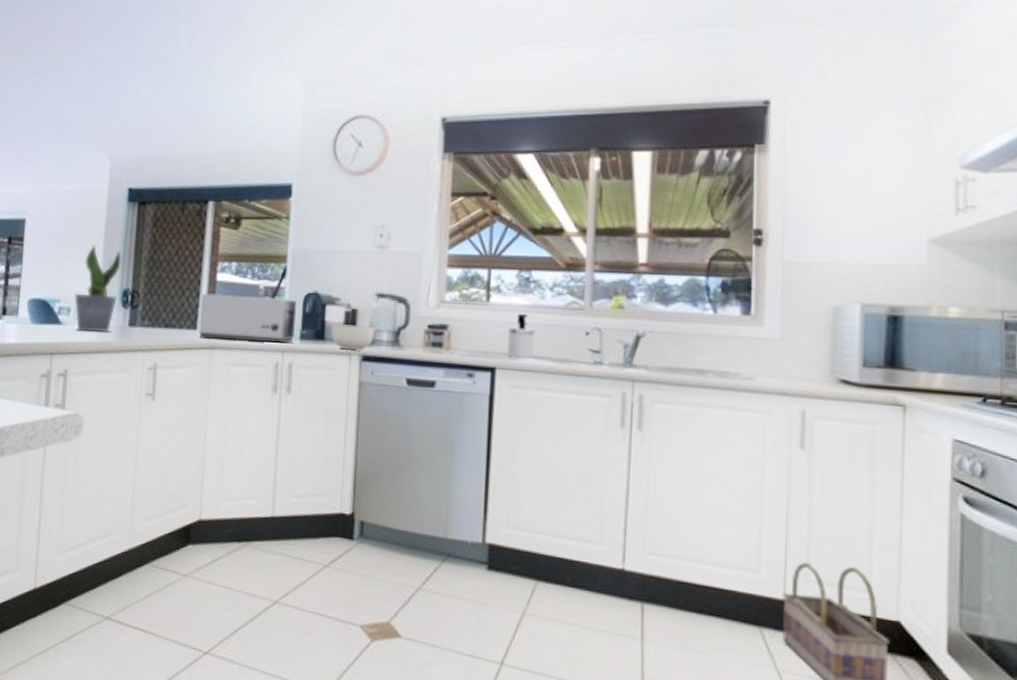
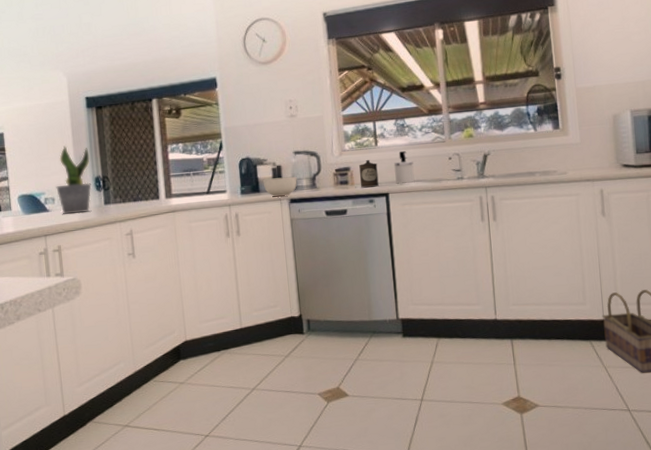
toaster: present [198,293,296,343] -> none [158,165,236,205]
canister: none [458,319,486,357] -> present [359,160,379,188]

